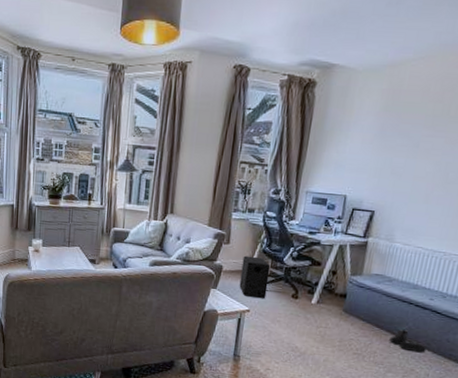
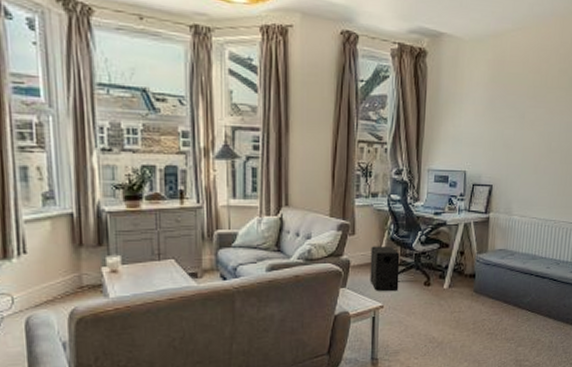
boots: present [389,329,427,353] -> none [517,300,548,322]

